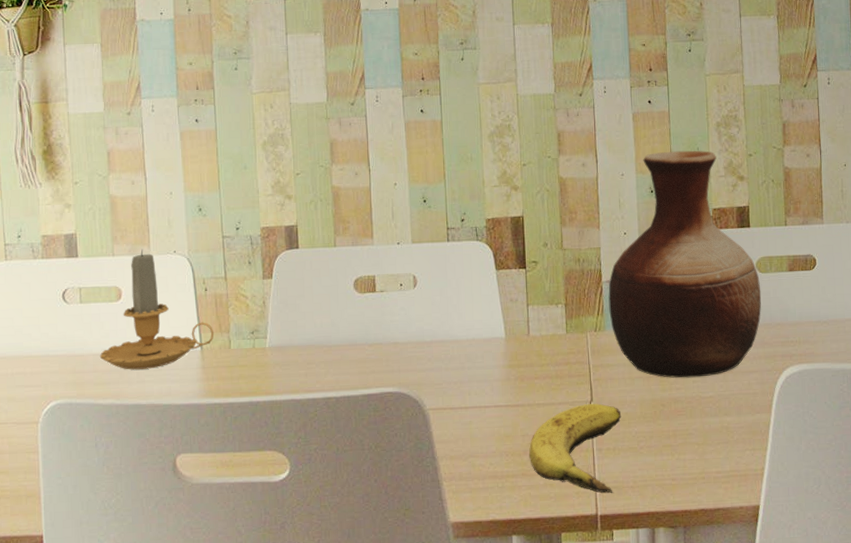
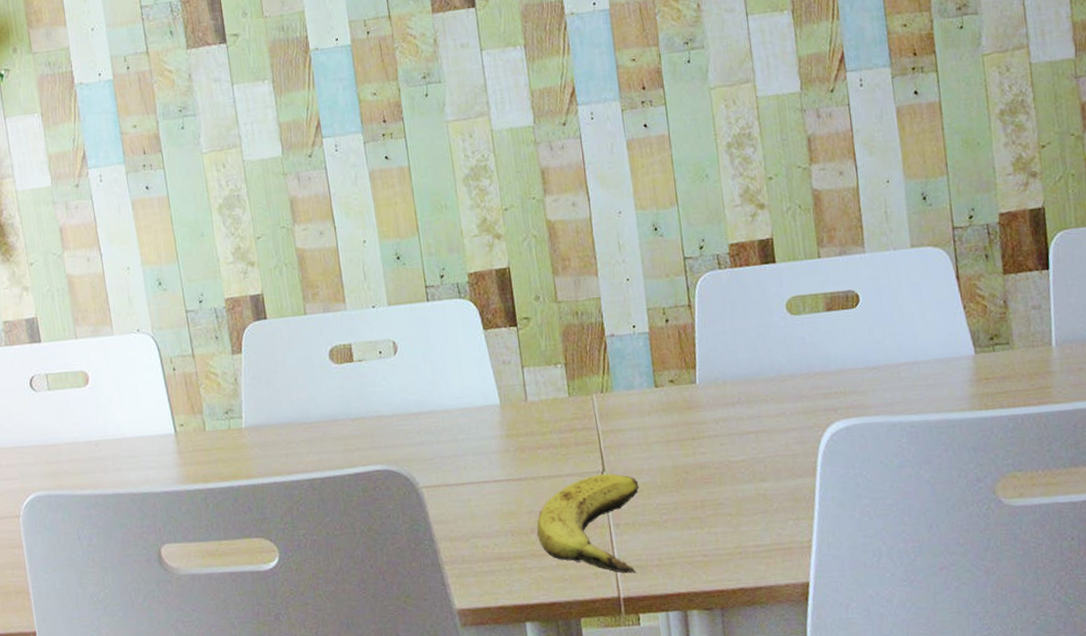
candle: present [99,249,214,370] -> none [73,329,187,458]
vase: present [608,150,762,378] -> none [613,177,796,441]

